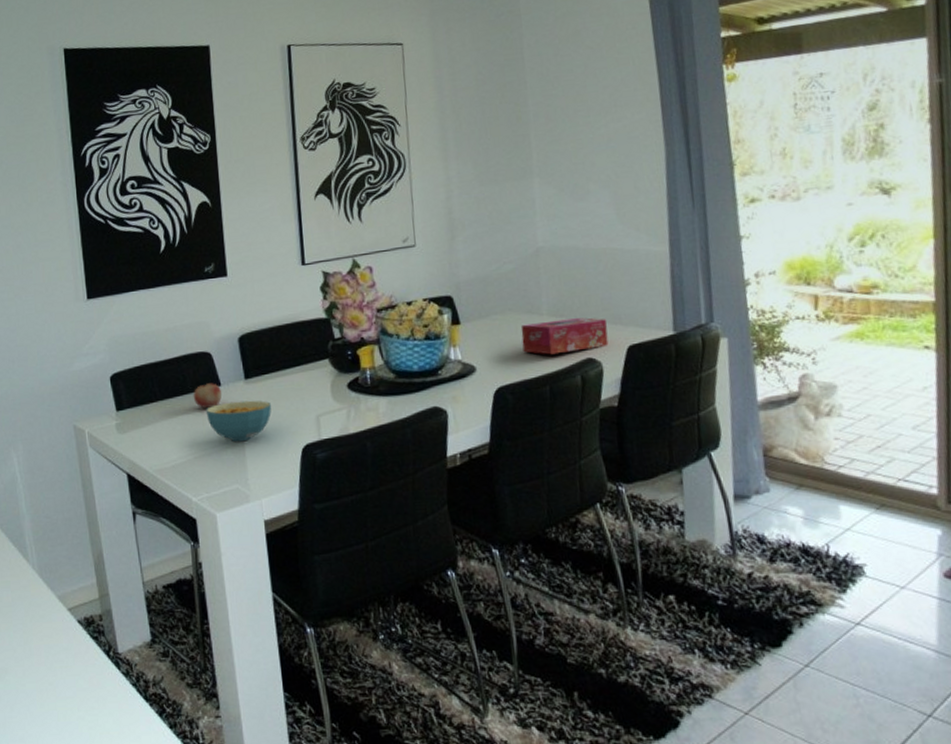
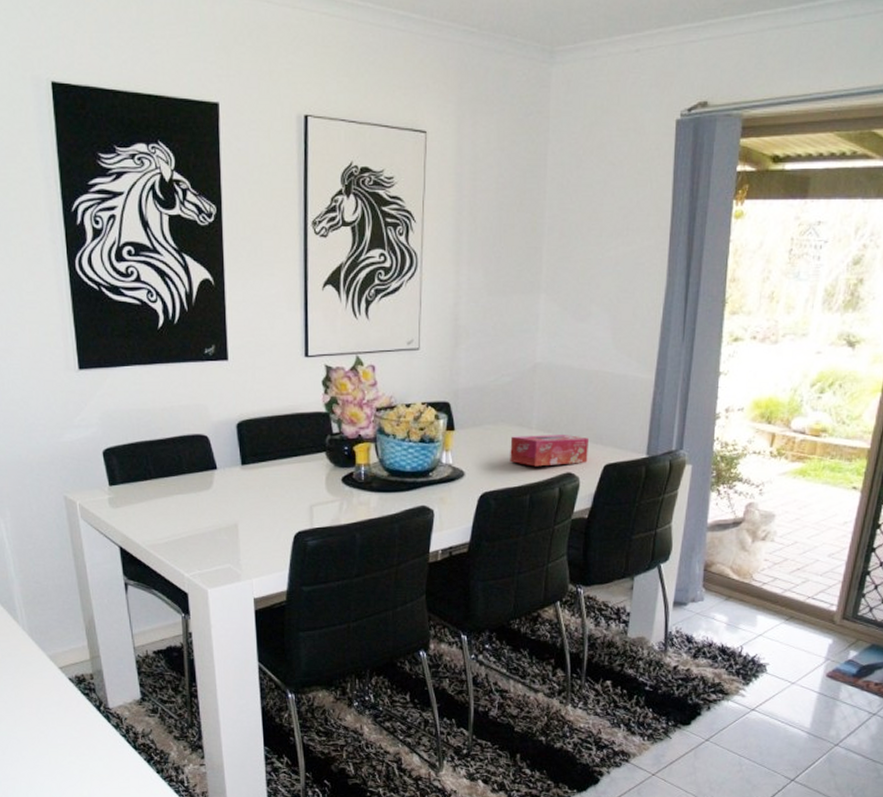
fruit: present [193,383,223,409] -> none [188,466,218,491]
cereal bowl: present [205,400,272,442] -> none [201,486,266,525]

